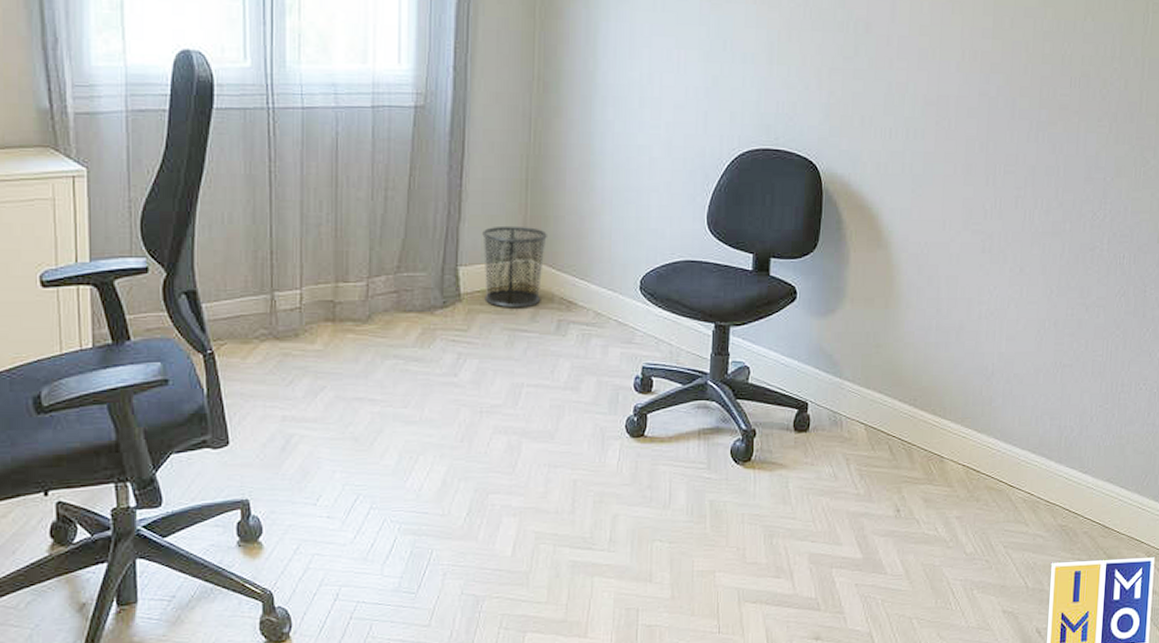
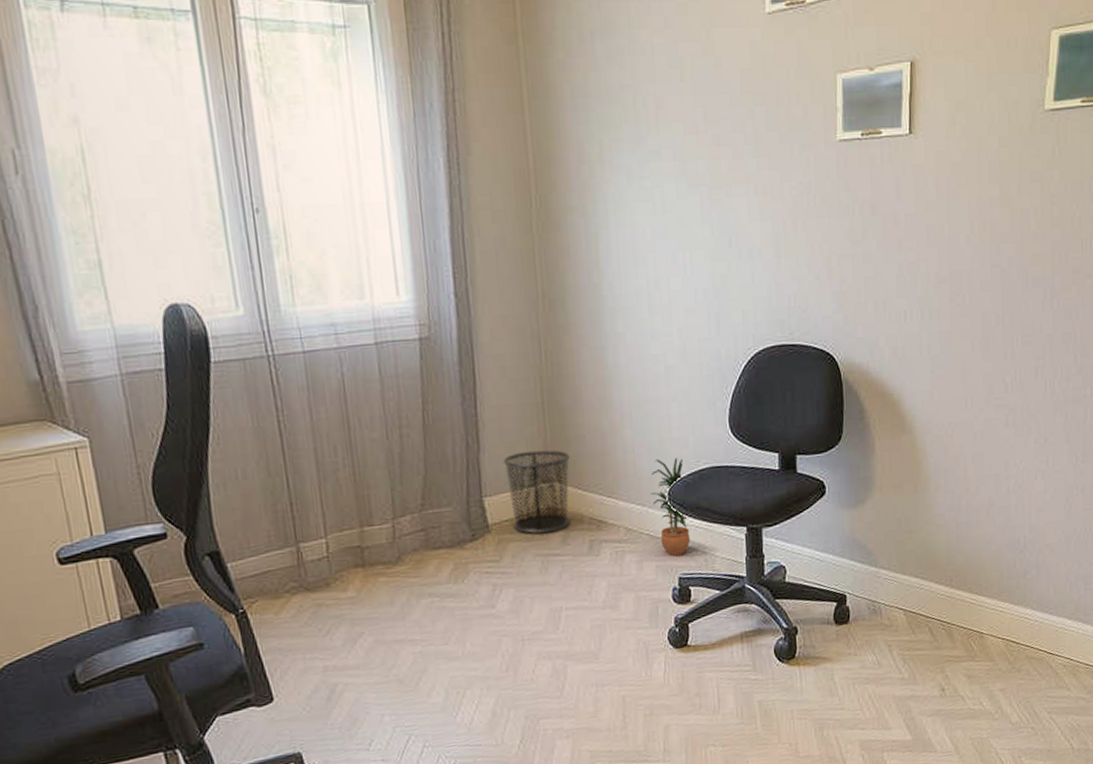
potted plant: none [622,247,658,344] -> present [650,457,691,556]

